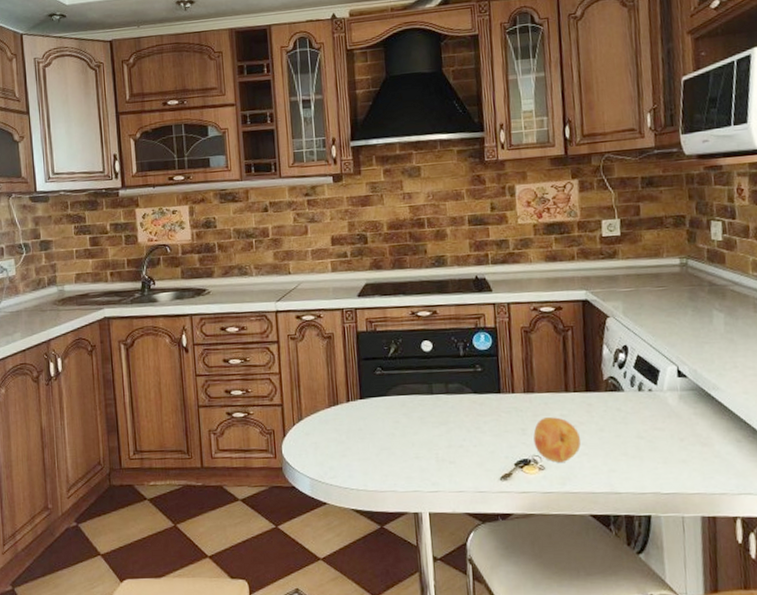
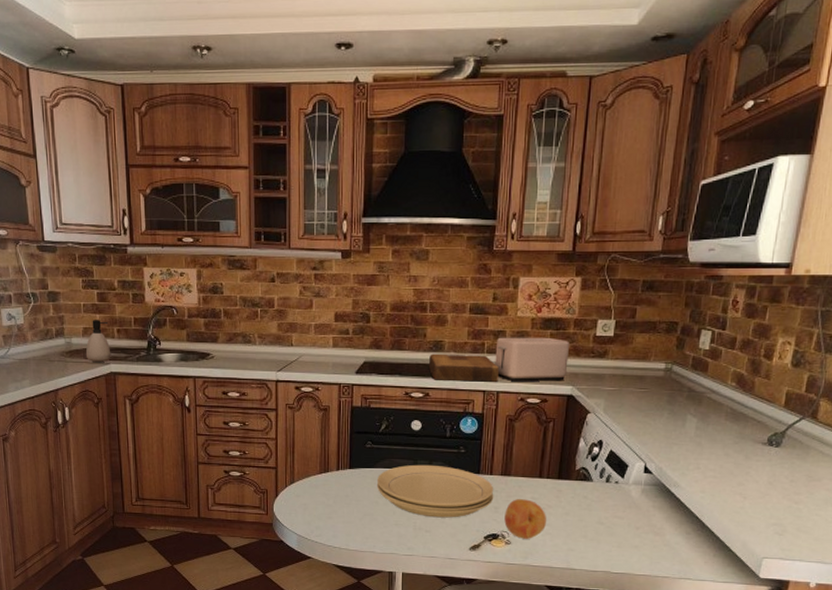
soap dispenser: none [78,264,105,309] -> present [85,320,111,363]
plate: none [391,387,520,446] -> present [376,464,494,518]
cutting board: none [432,266,507,297] -> present [428,353,499,382]
toaster: none [500,242,578,292] -> present [495,337,570,382]

